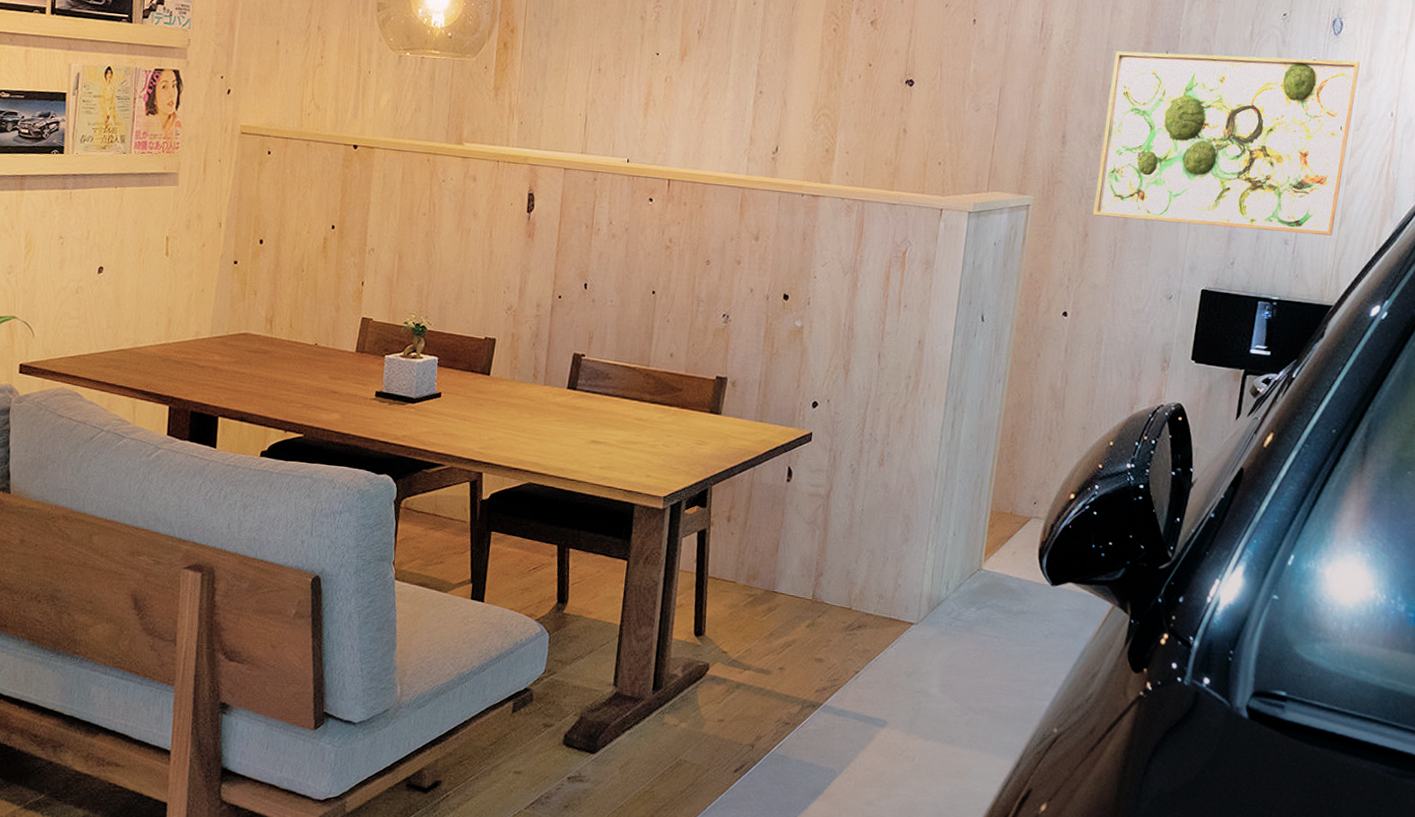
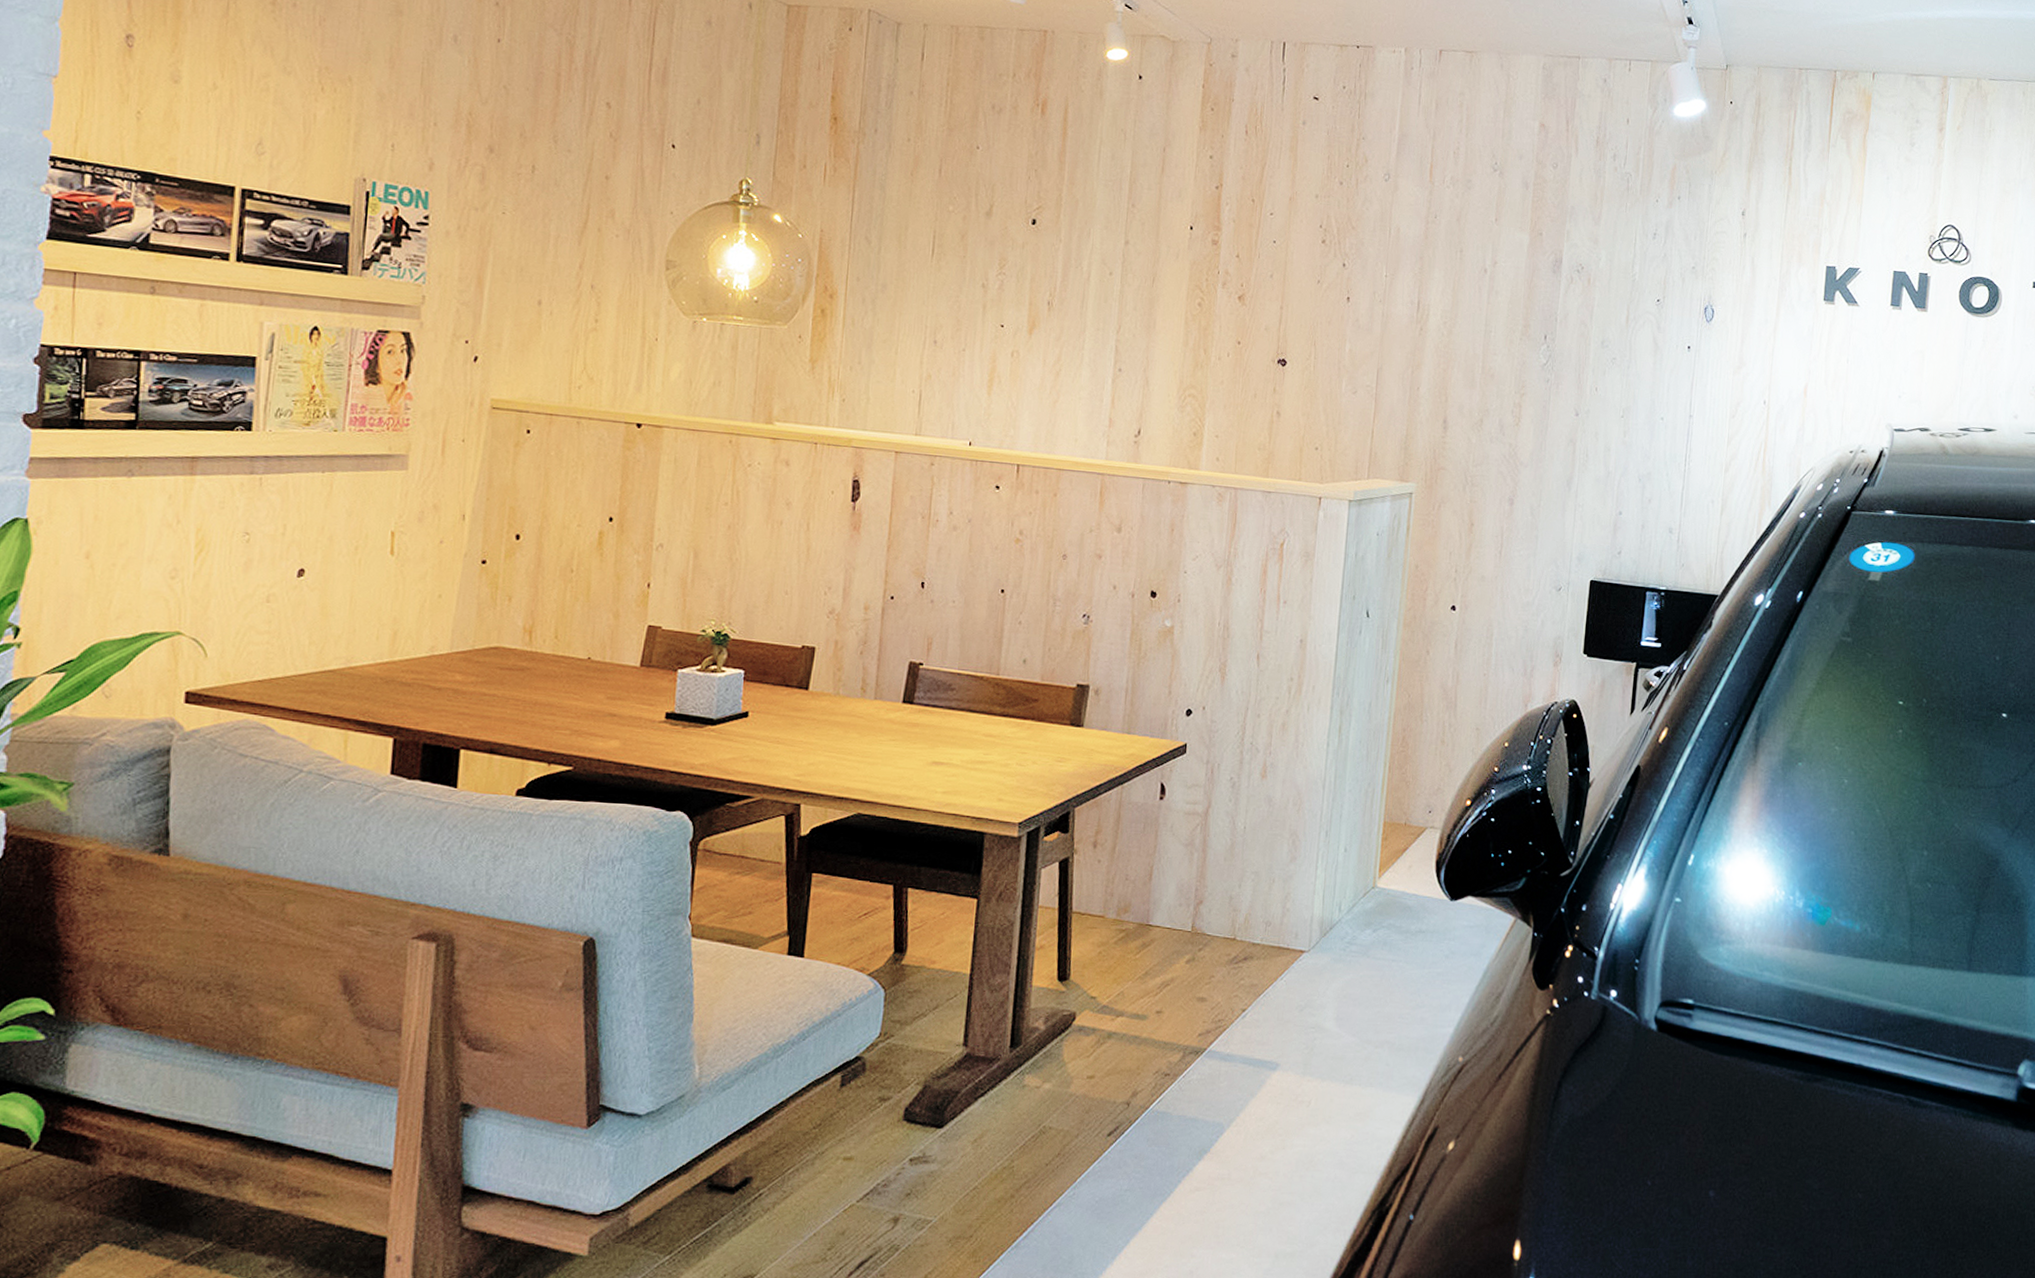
wall art: present [1093,51,1360,236] -> none [1478,333,1732,524]

